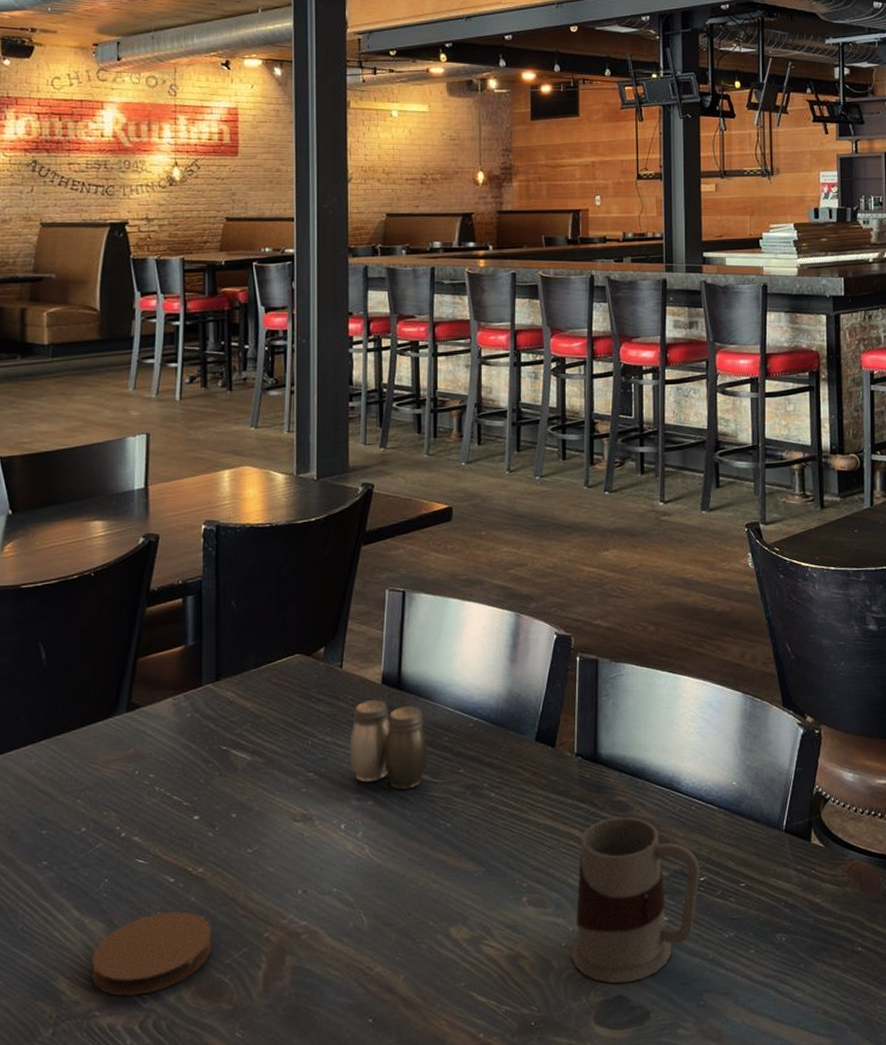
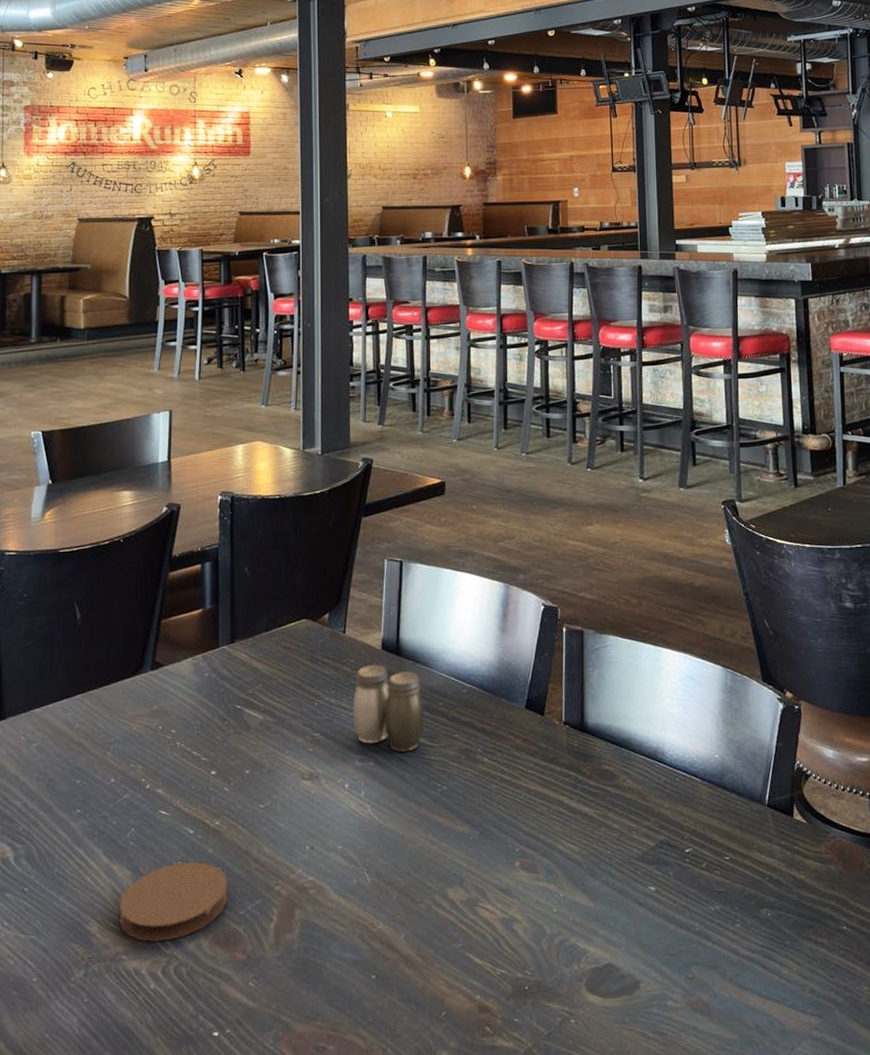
mug: present [570,816,700,984] -> none [562,785,685,952]

